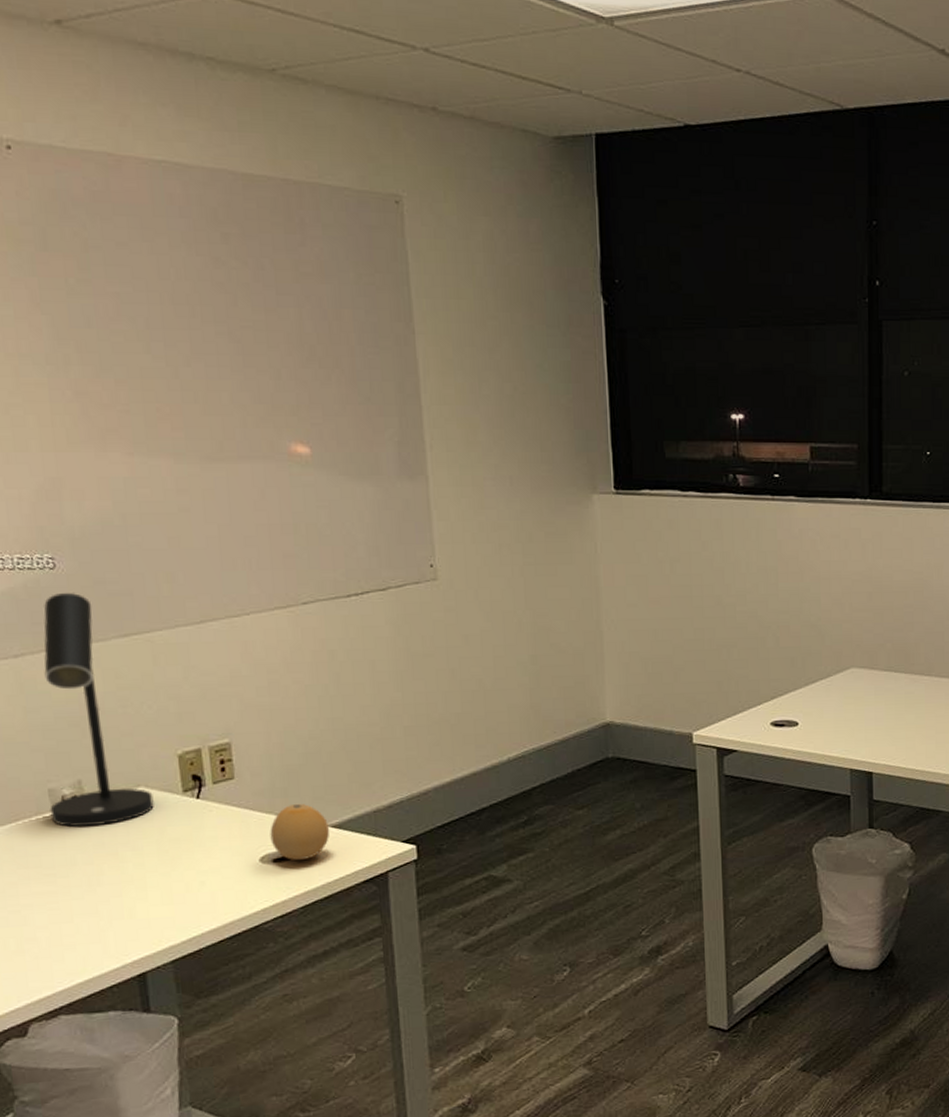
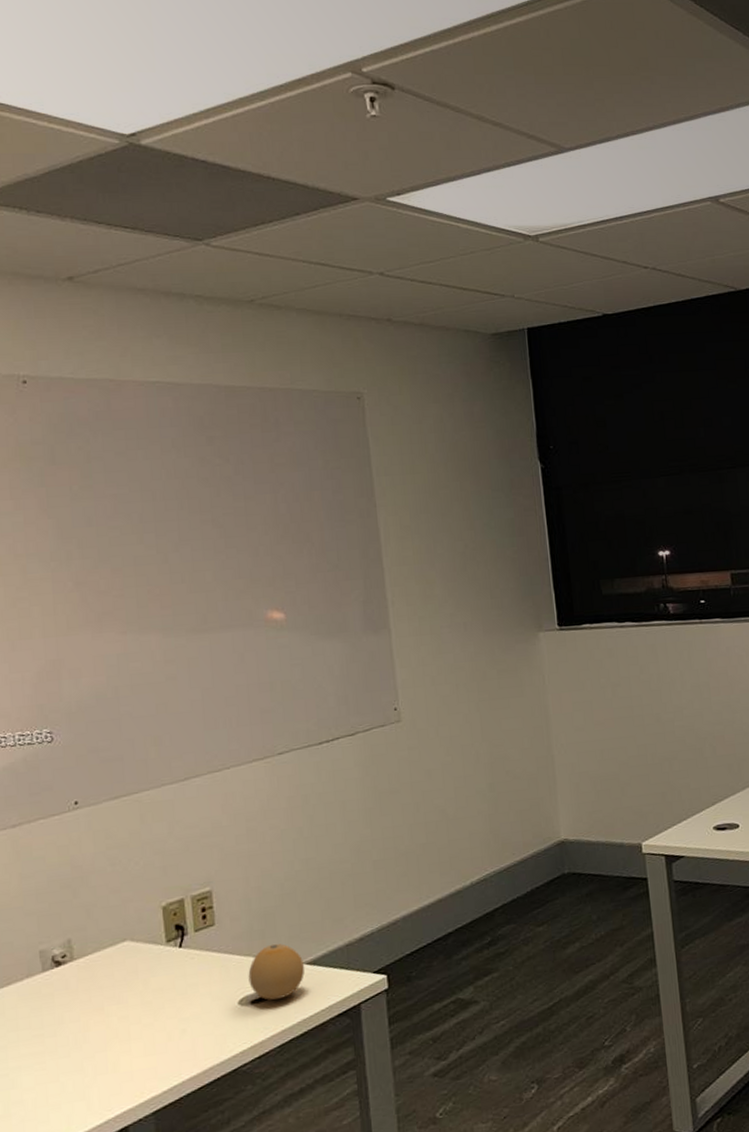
desk lamp: present [43,593,156,827] -> none [39,763,140,986]

